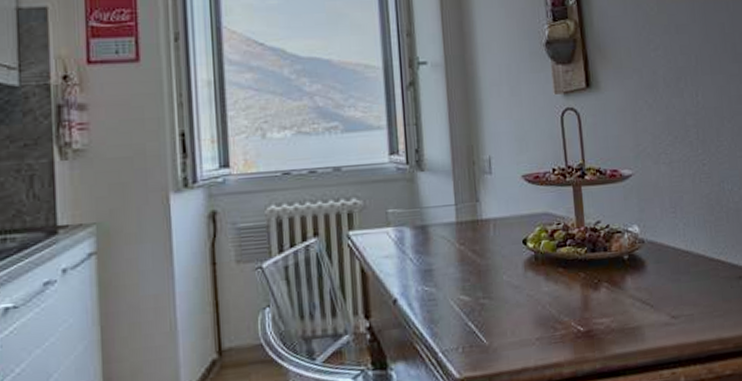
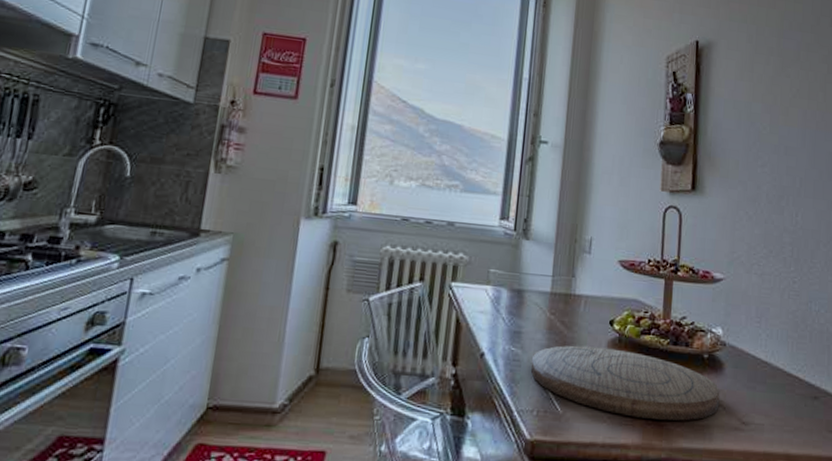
cutting board: none [448,267,647,334] -> present [531,345,720,421]

